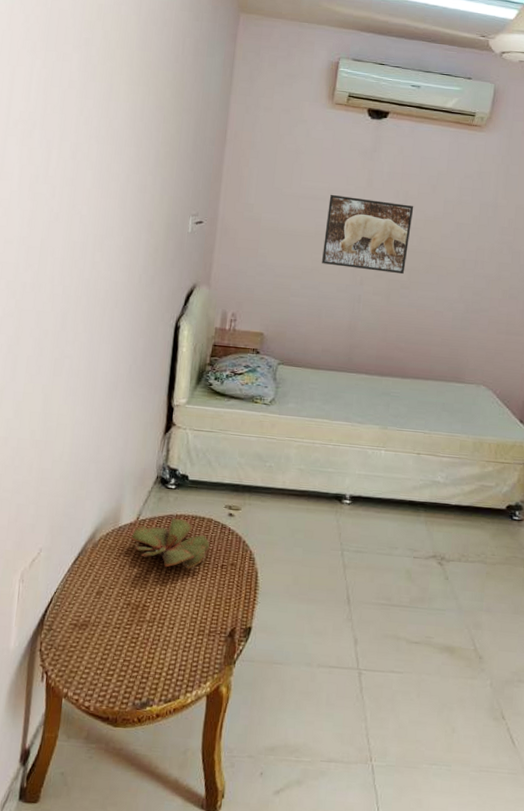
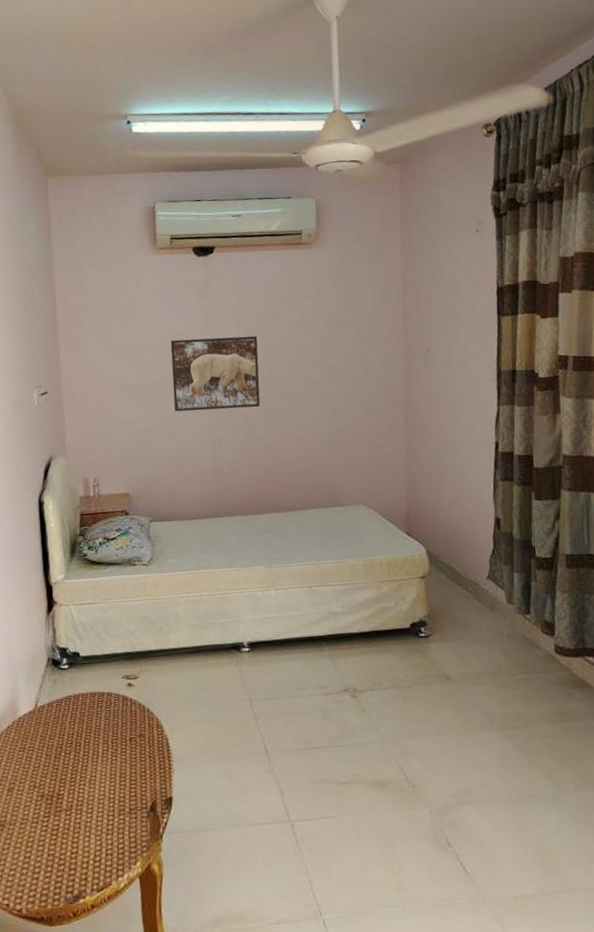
succulent plant: present [130,517,210,570] -> none [32,698,115,751]

